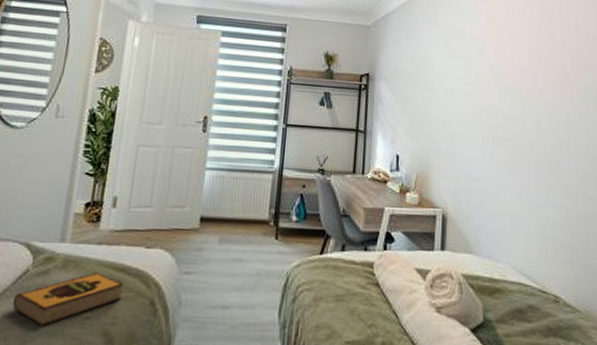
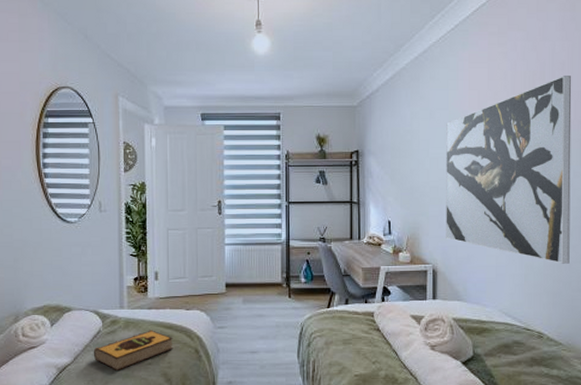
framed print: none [458,18,587,217] -> present [446,76,572,264]

